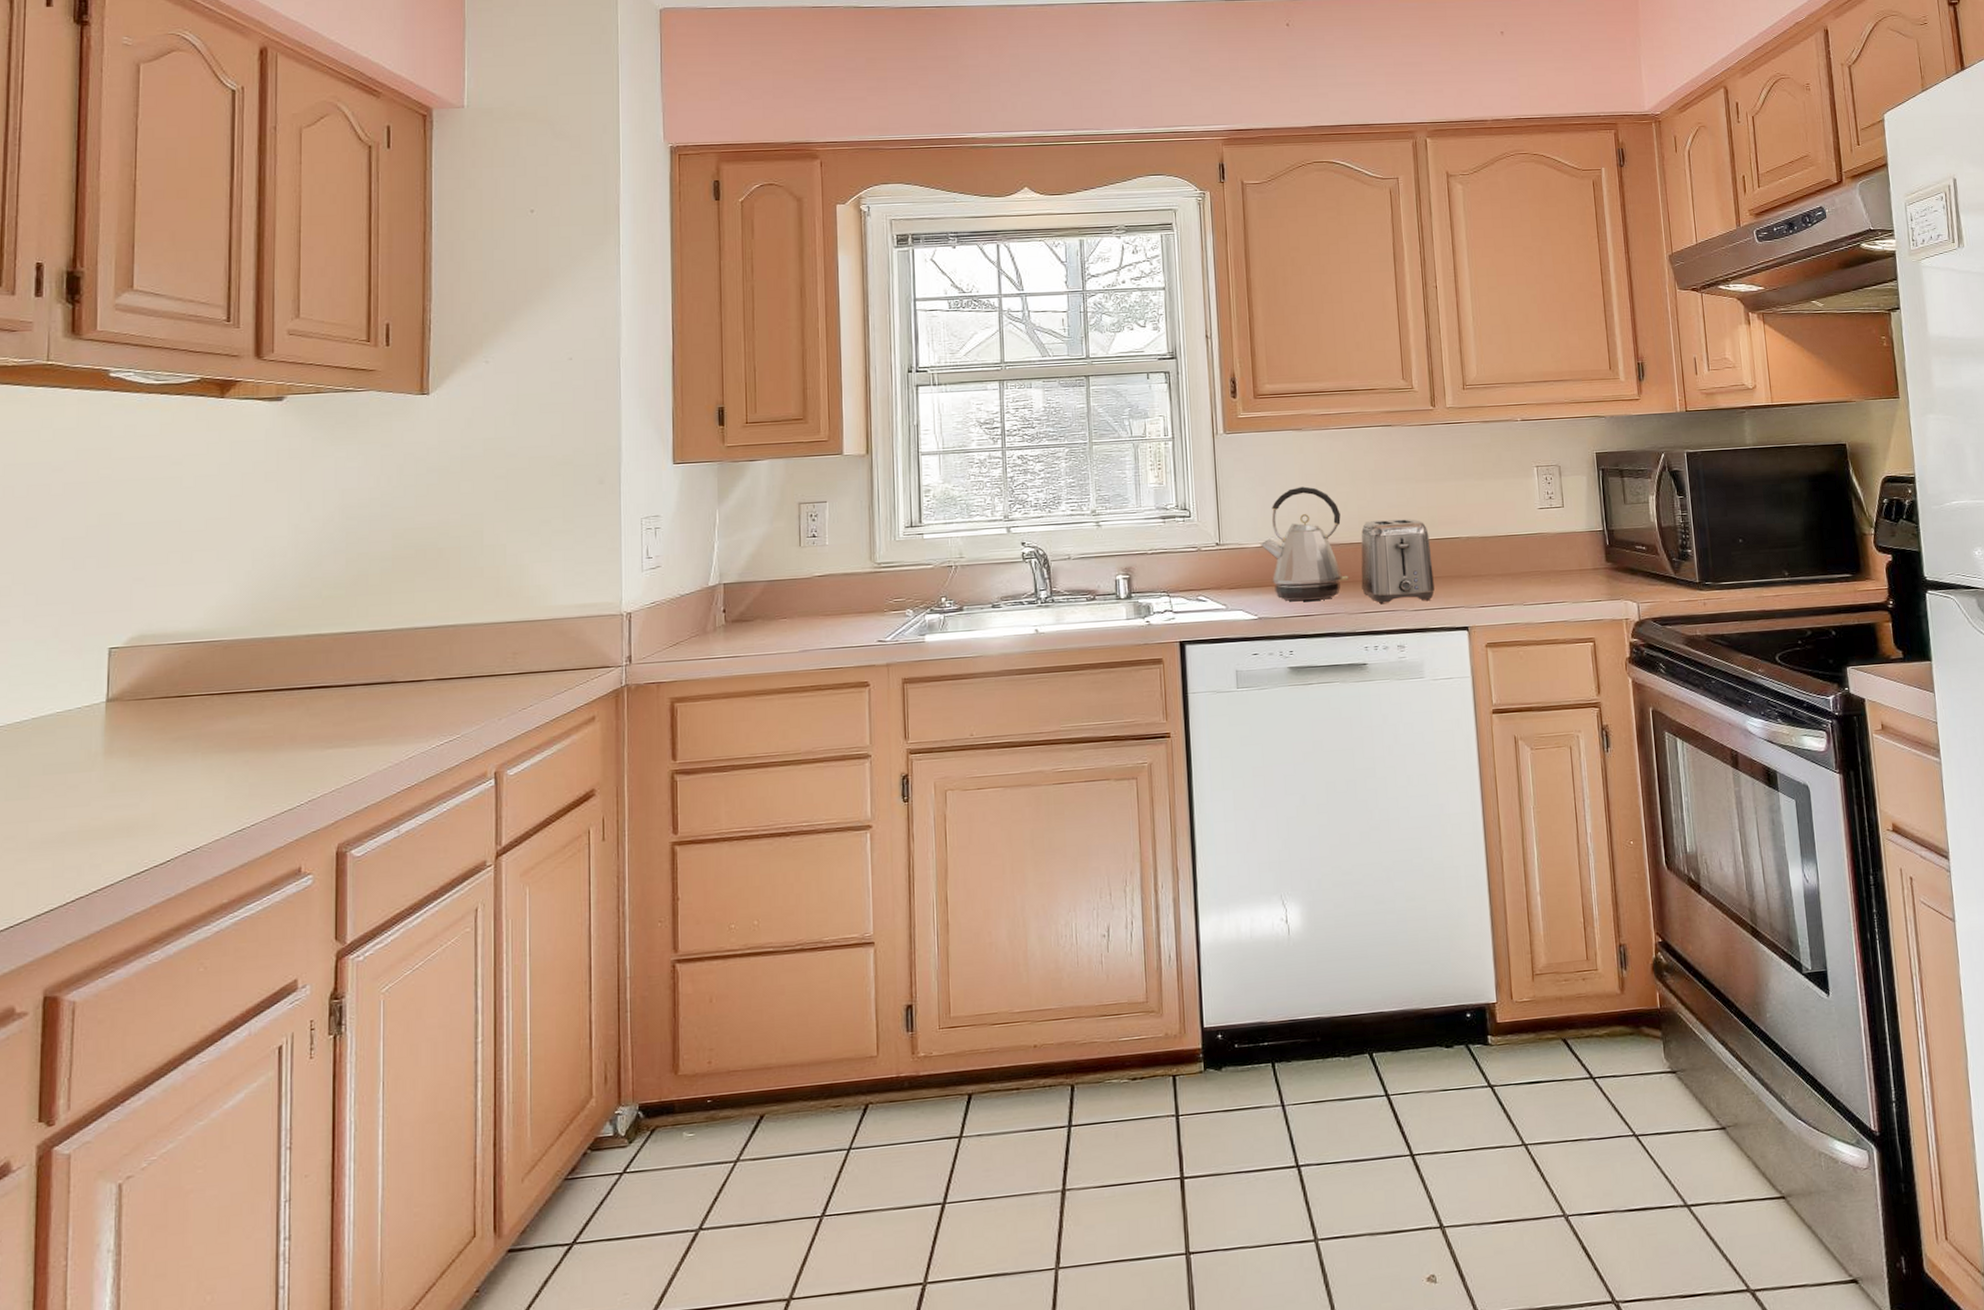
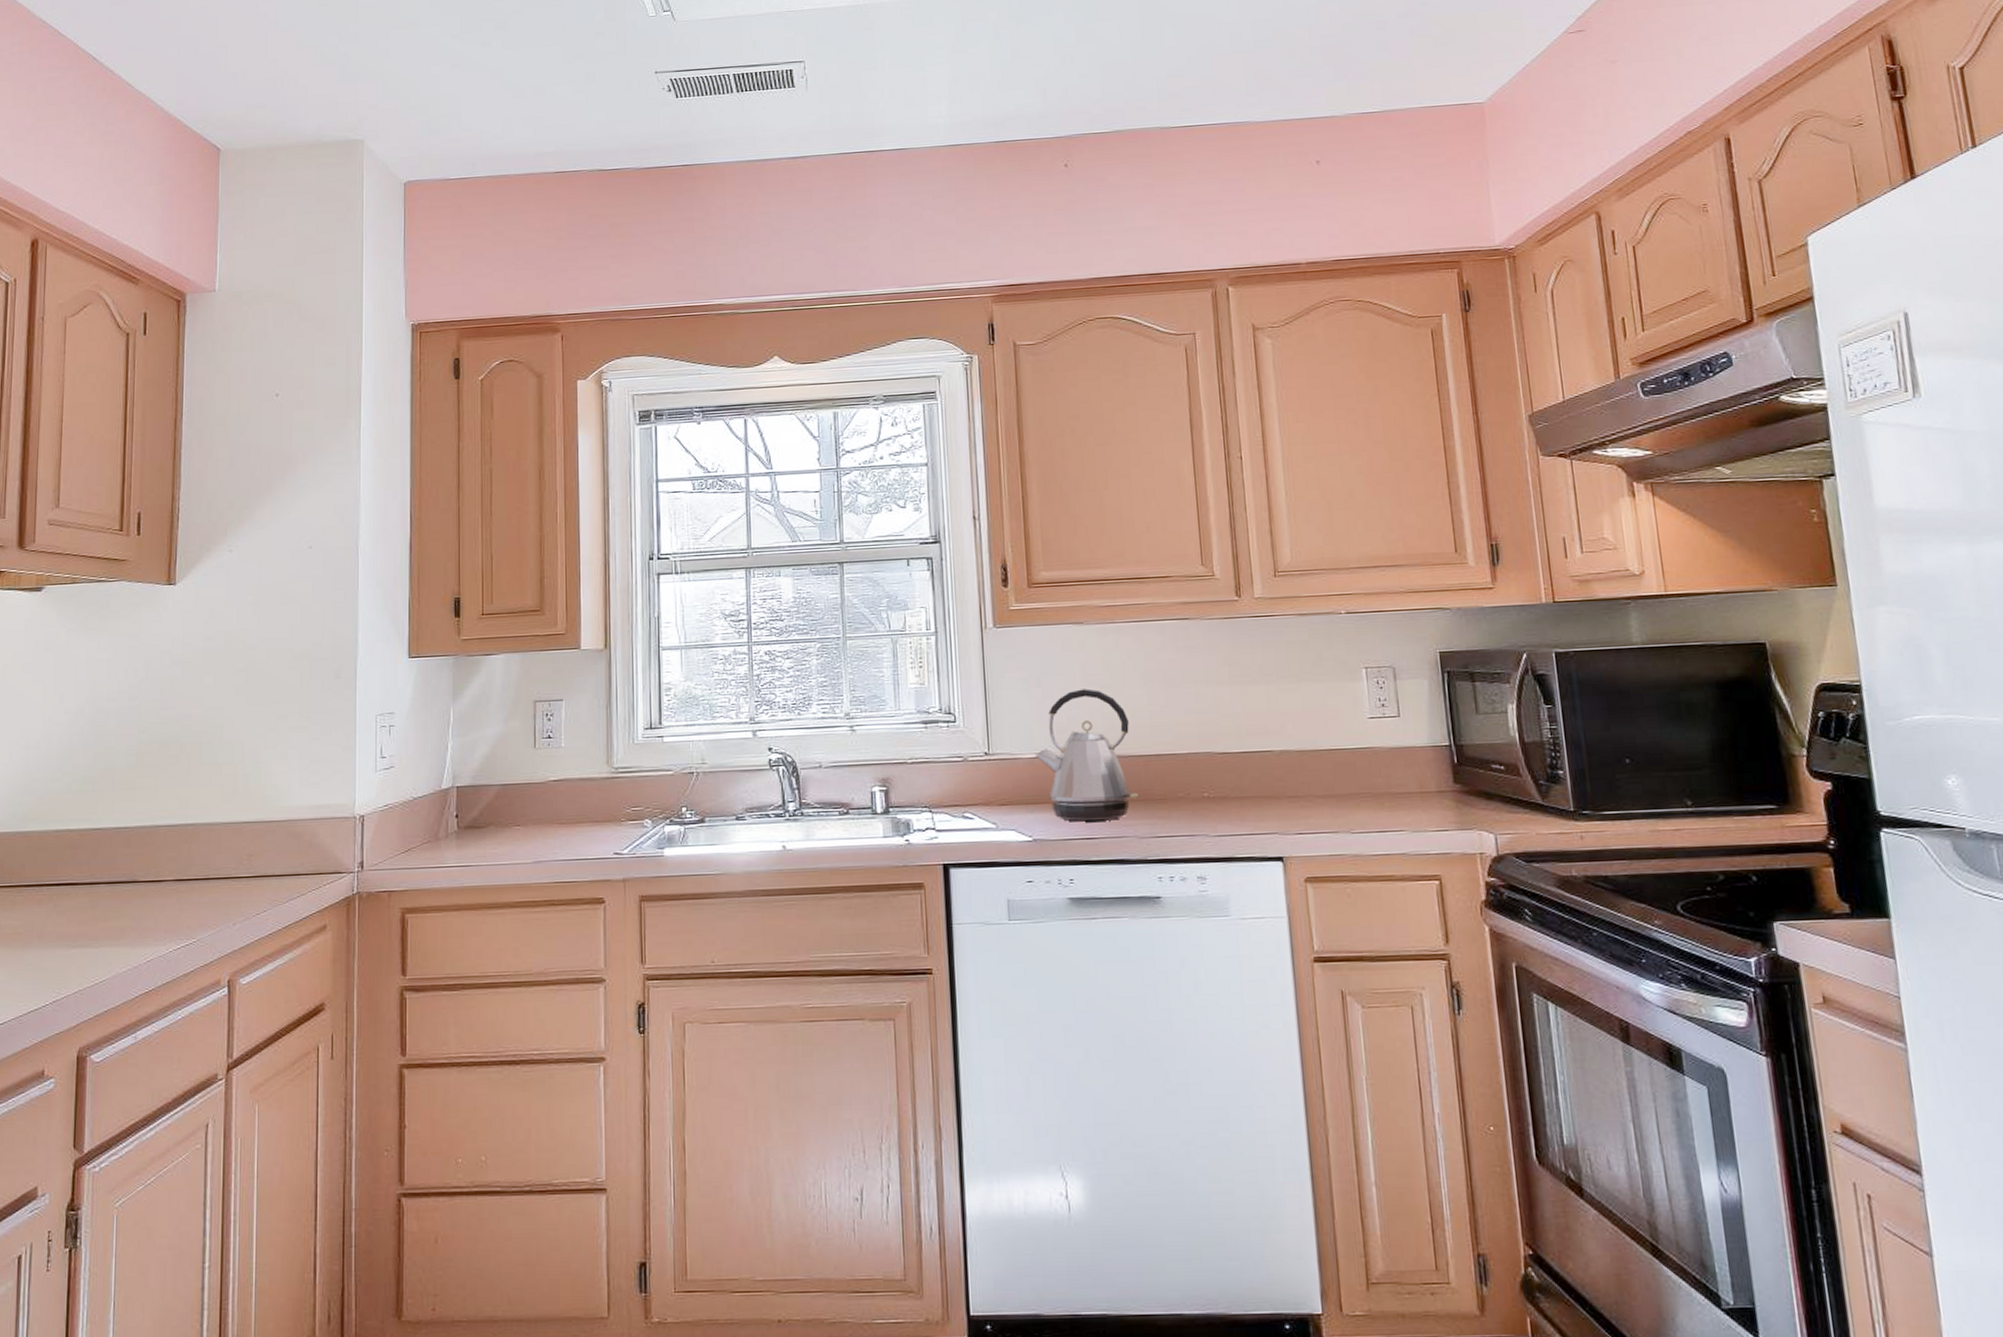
toaster: present [1361,519,1435,605] -> none [1153,728,1242,828]

